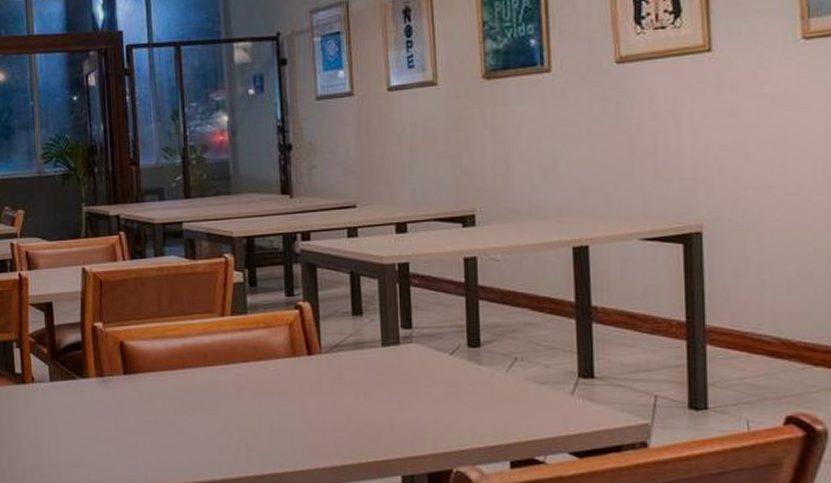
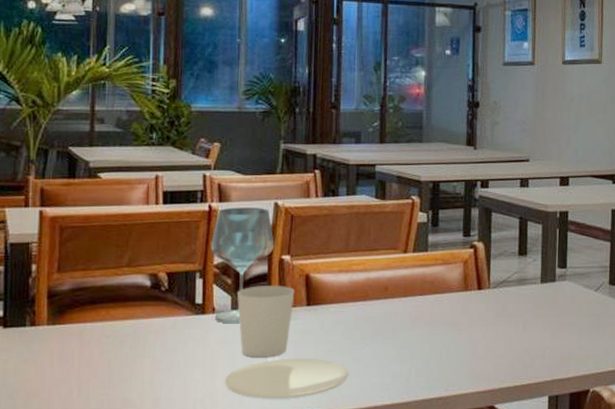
wine glass: none [24,274,86,394] -> present [210,207,275,324]
plate: none [49,428,174,471] -> present [224,358,349,399]
dixie cup: none [53,353,111,428] -> present [236,285,295,358]

